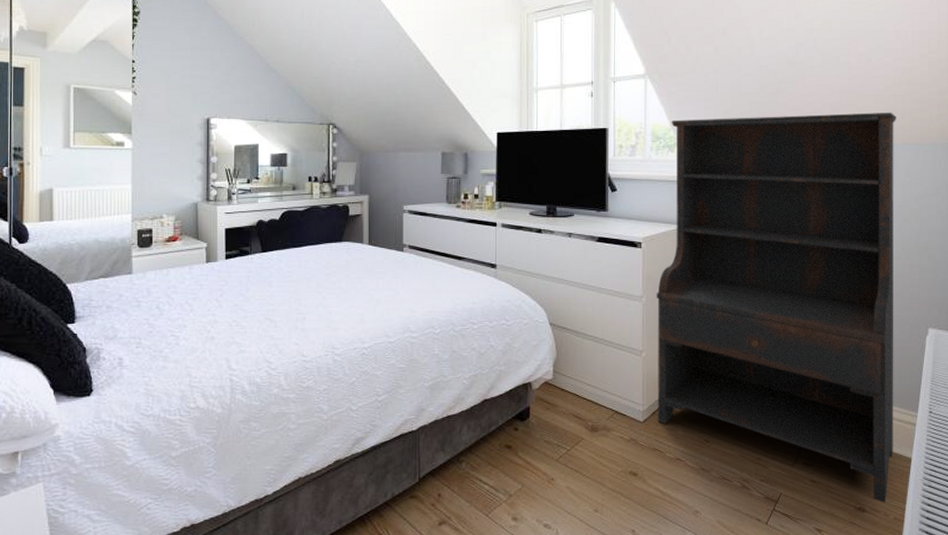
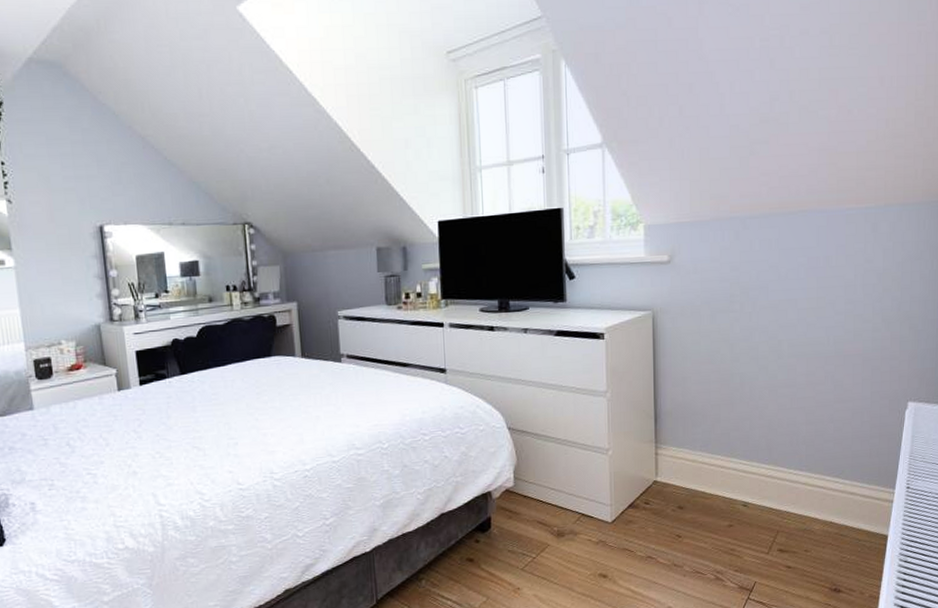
bookshelf: present [656,112,896,503] -> none [621,170,879,582]

